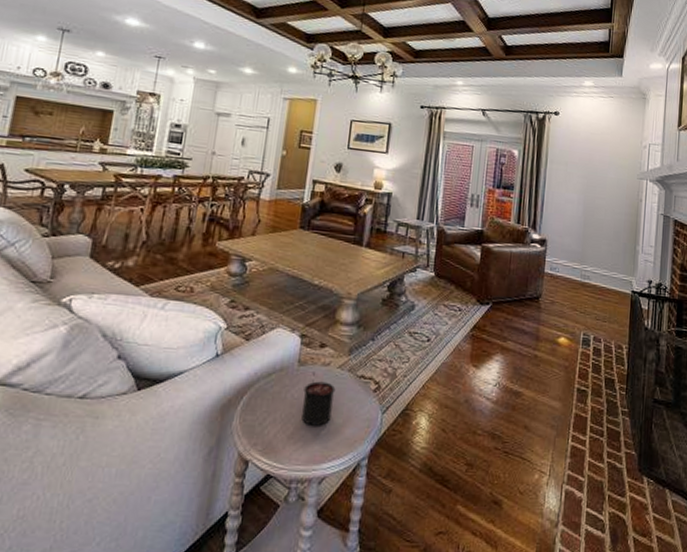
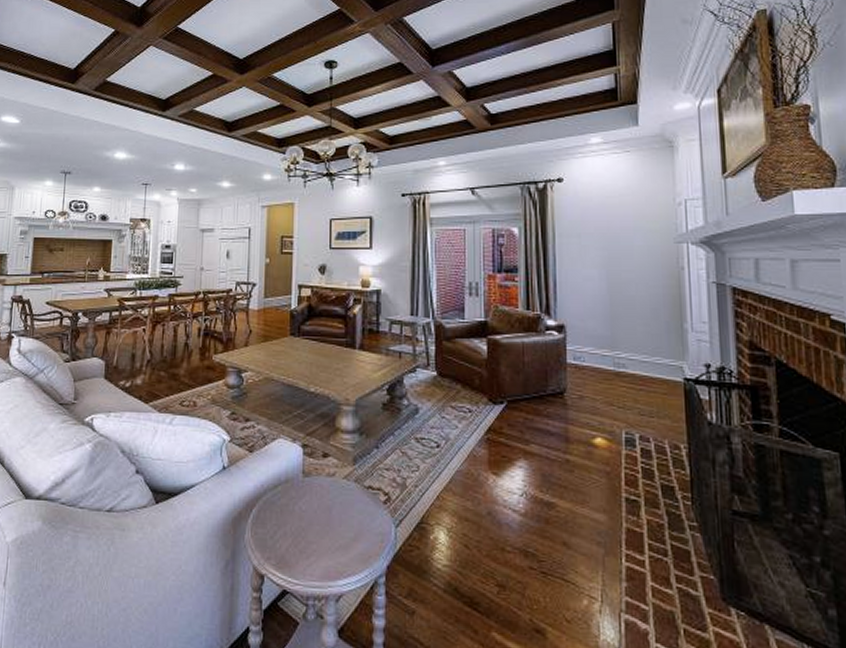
candle: present [301,372,336,426] -> none [311,483,344,540]

